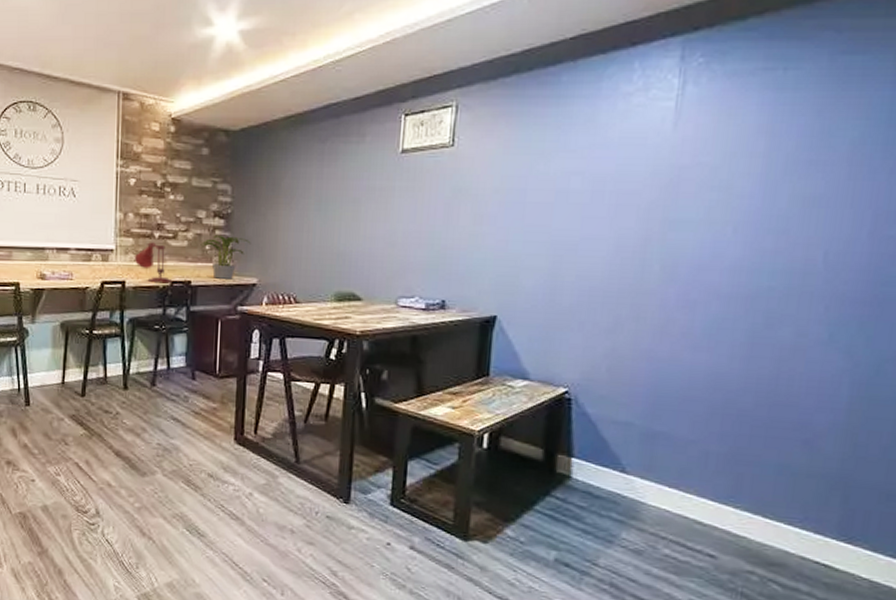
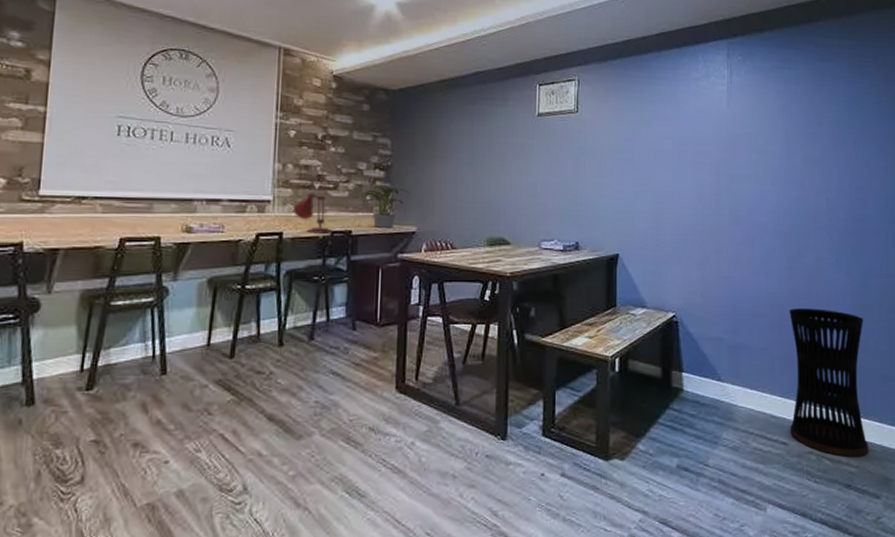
umbrella stand: none [722,395,866,588] -> present [789,308,869,457]

